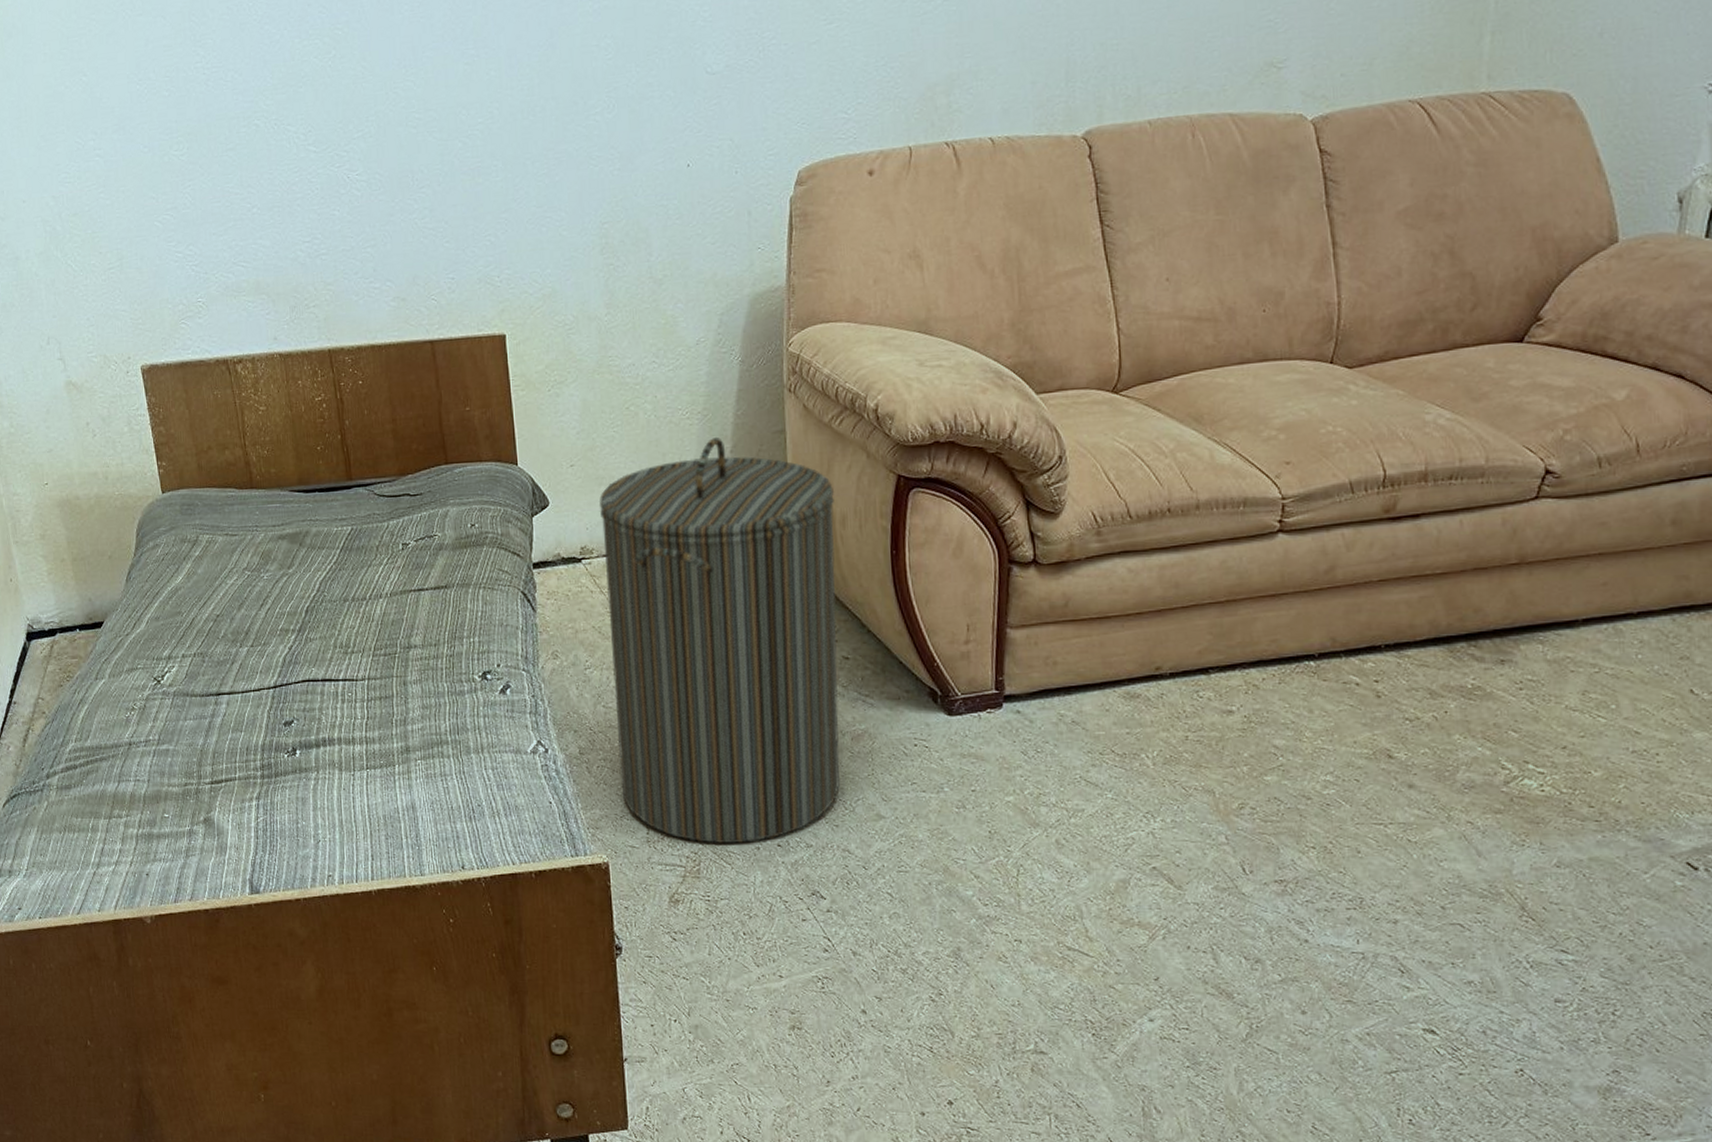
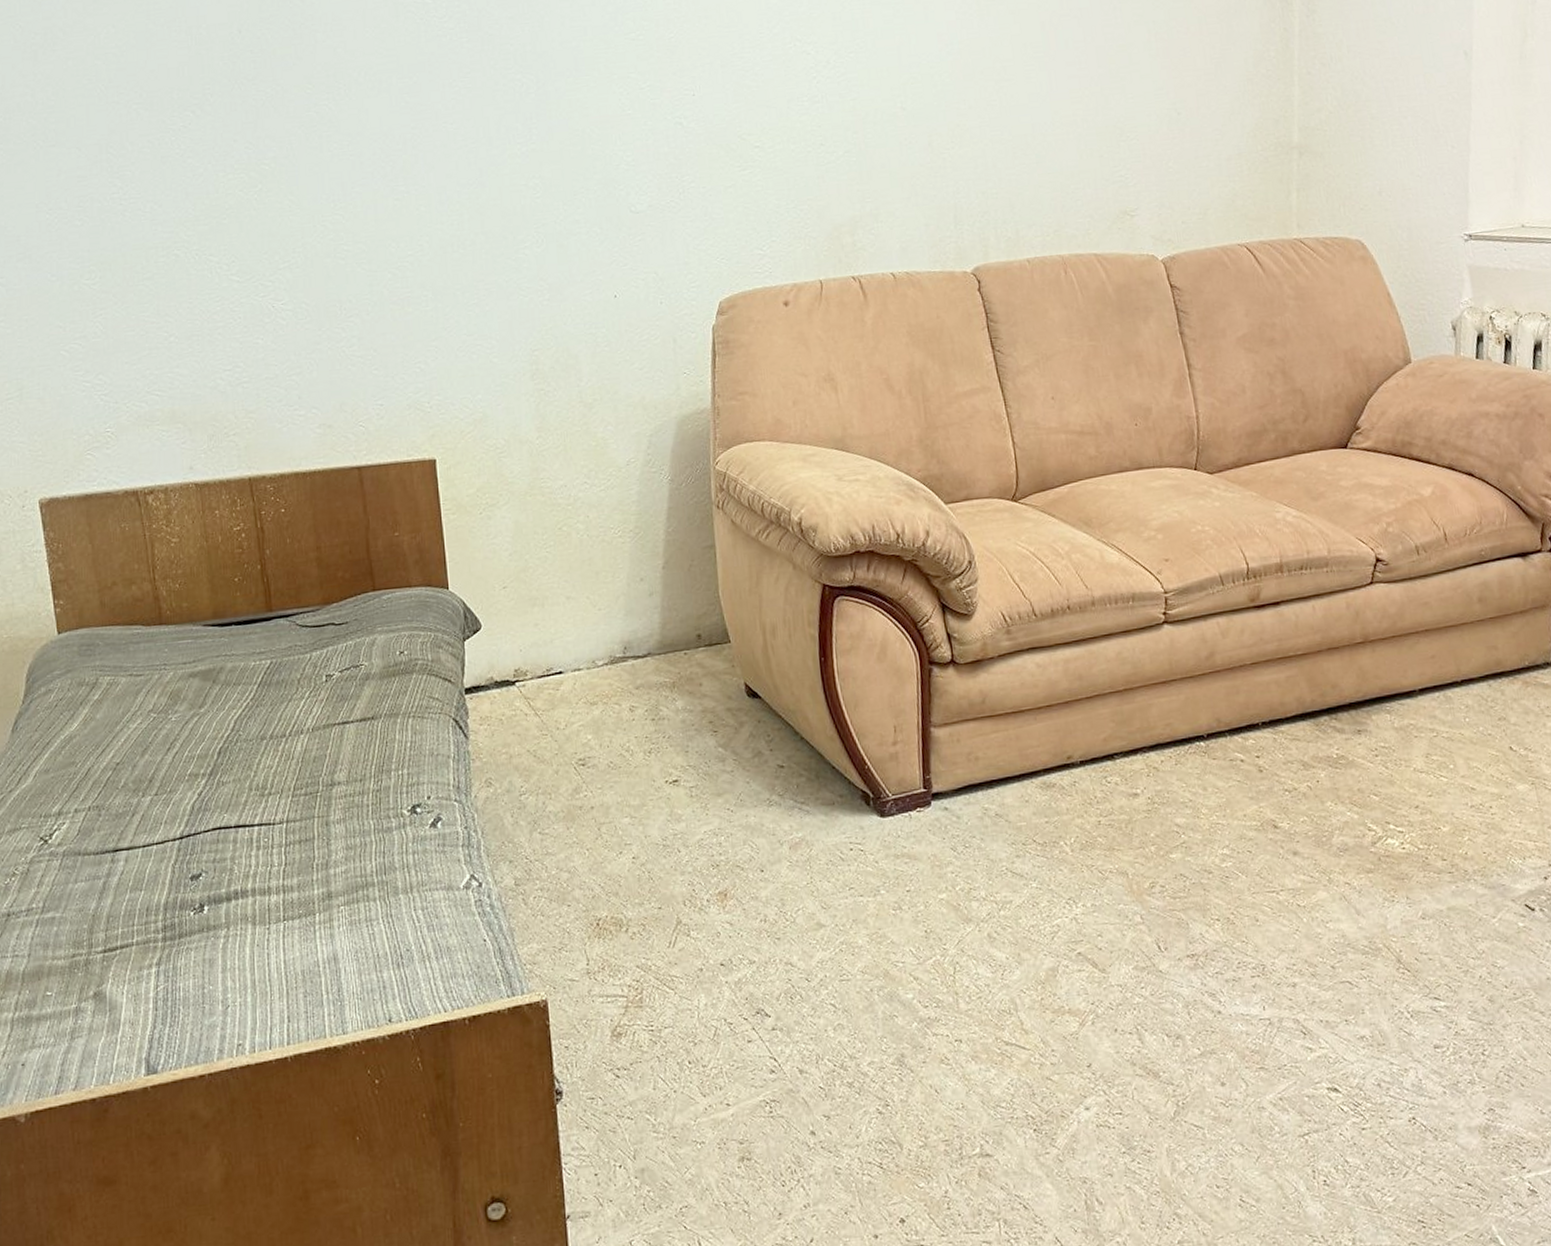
laundry hamper: present [599,436,841,843] -> none [533,553,781,969]

